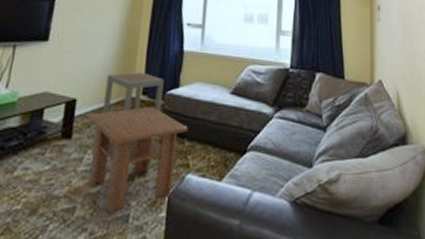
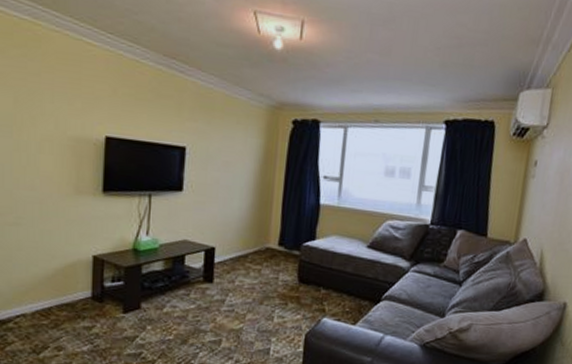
coffee table: present [88,106,188,215] -> none [227,256,324,348]
side table: present [102,72,164,114] -> none [240,223,301,262]

